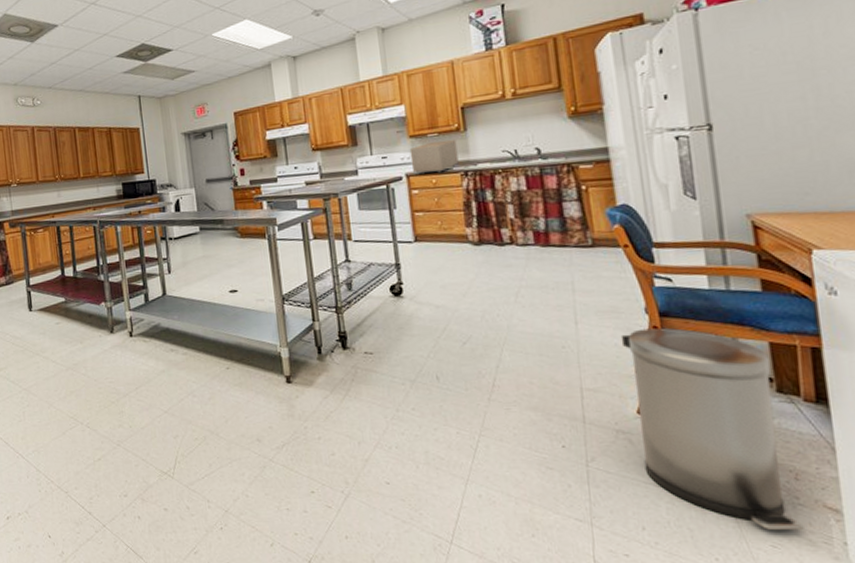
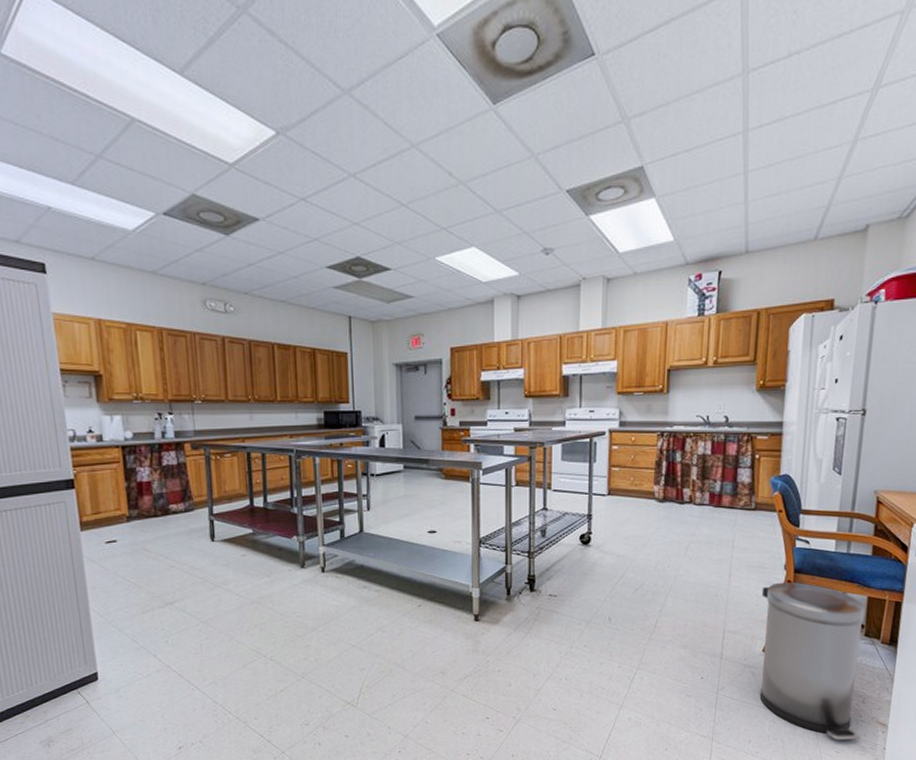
microwave: present [409,140,459,174] -> none [615,401,659,432]

